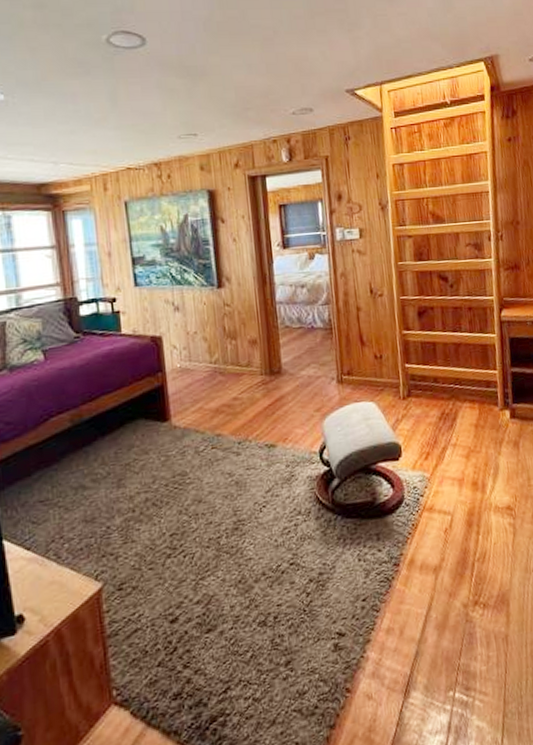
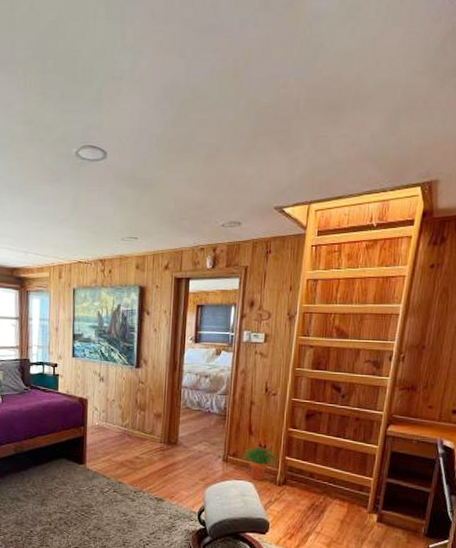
potted plant: none [357,358,401,399] -> present [241,446,281,482]

